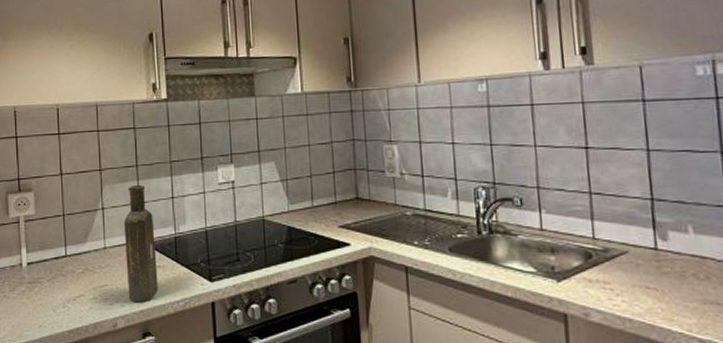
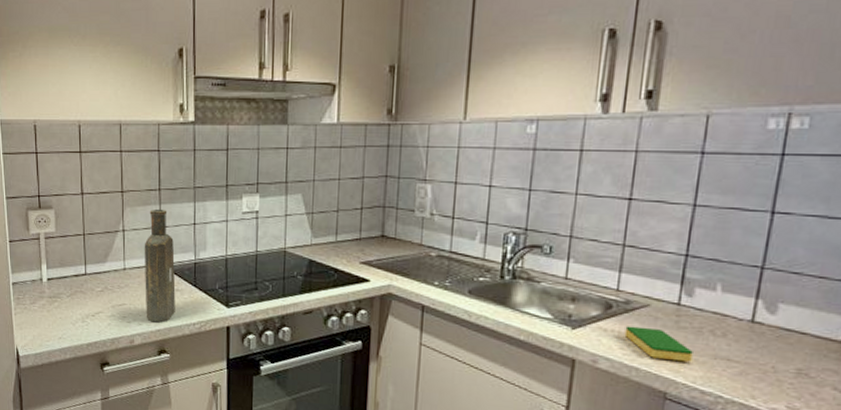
dish sponge: none [609,275,683,309] -> present [624,326,693,363]

